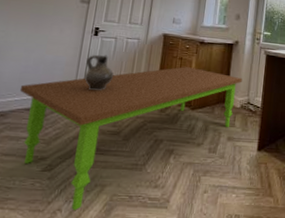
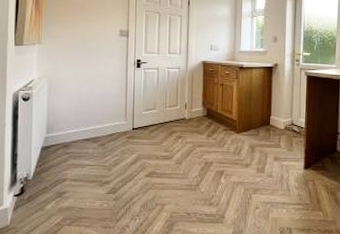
dining table: present [19,67,242,211] -> none [77,92,284,227]
ceramic jug: present [84,54,114,91] -> none [133,85,160,120]

